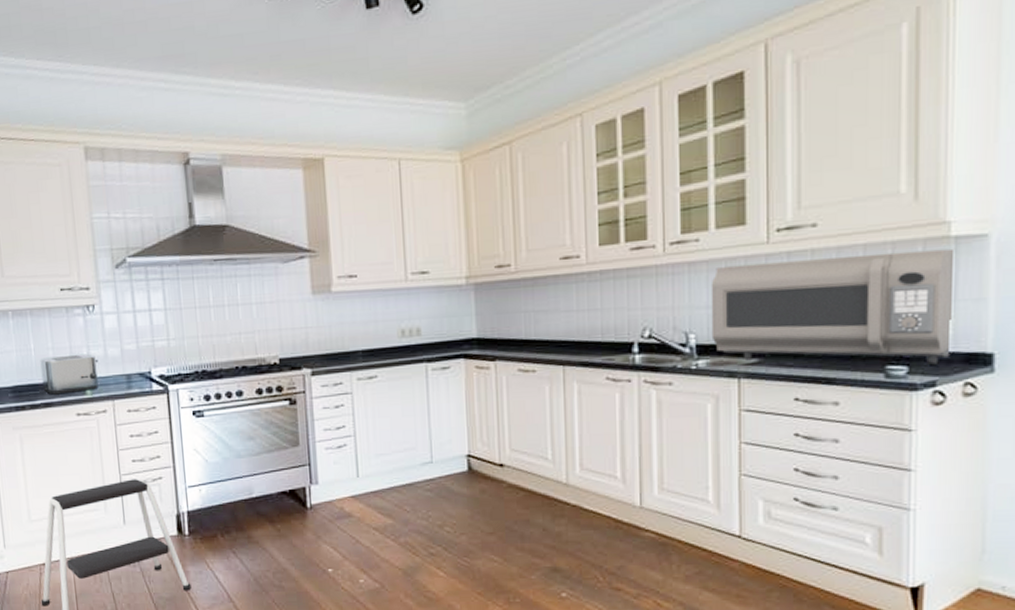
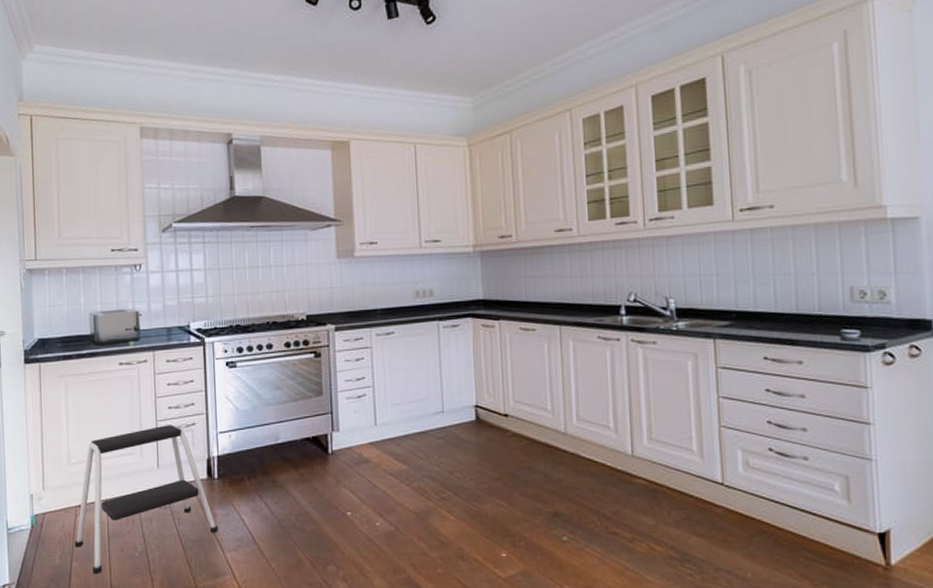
microwave: present [711,248,957,365] -> none [686,228,897,329]

